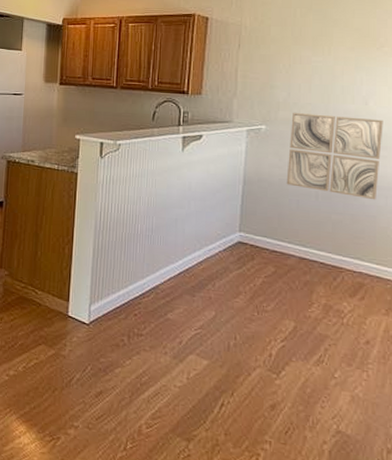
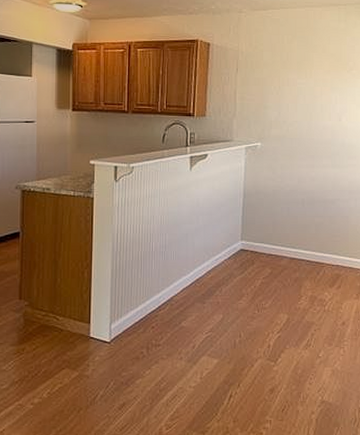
wall art: present [286,112,383,200] -> none [279,129,353,203]

